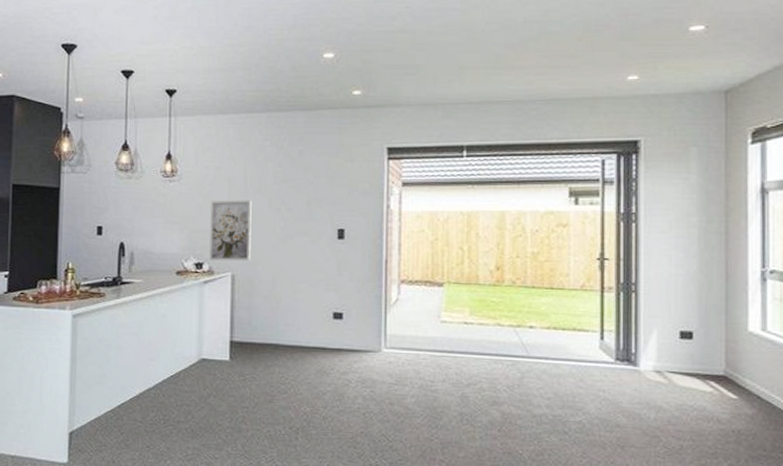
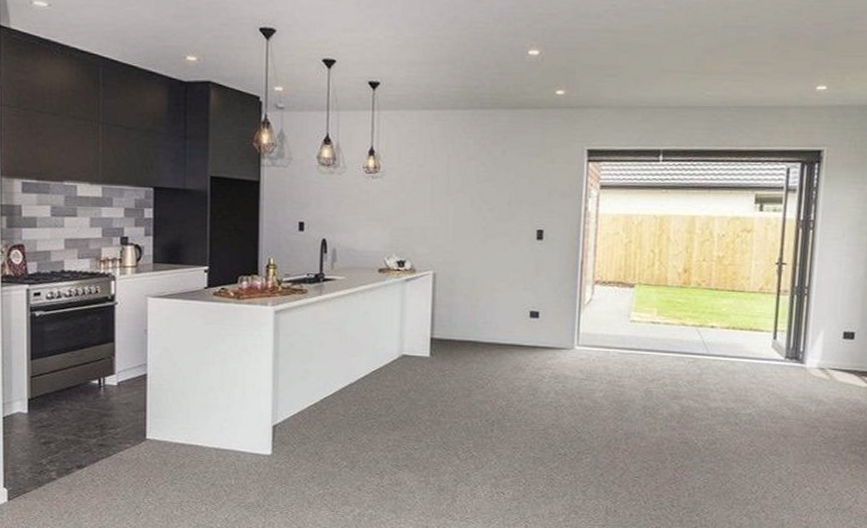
wall art: present [209,200,252,262] -> none [411,198,454,260]

